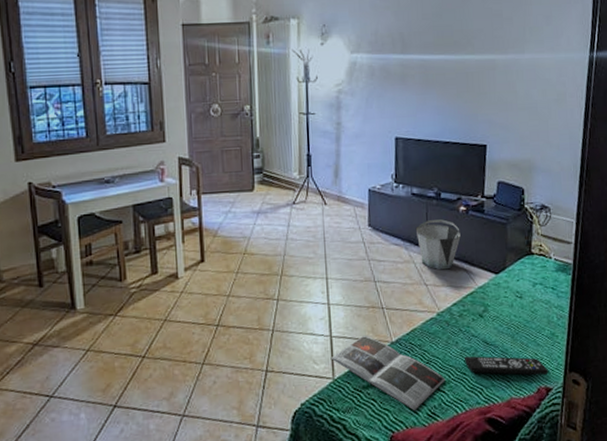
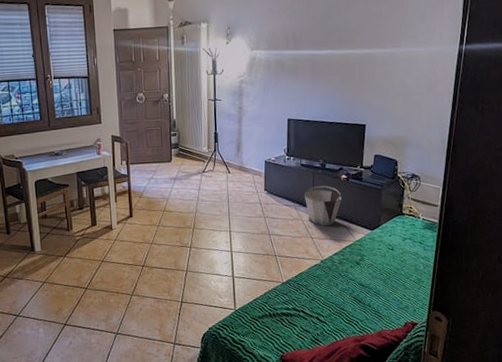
magazine: present [330,335,445,411] -> none [233,276,327,337]
remote control: present [465,356,548,375] -> none [343,295,415,312]

